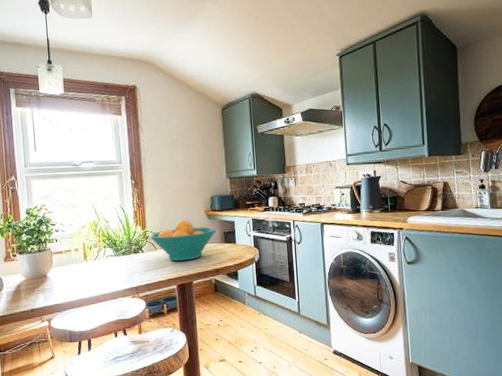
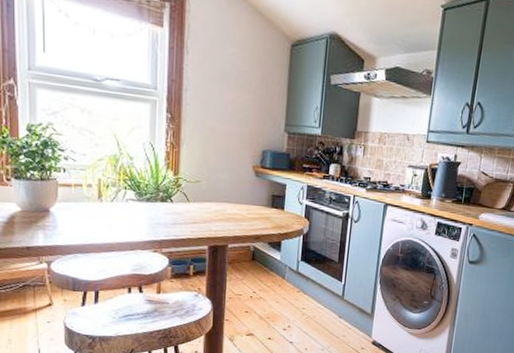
fruit bowl: present [149,219,218,262] -> none [182,171,265,221]

